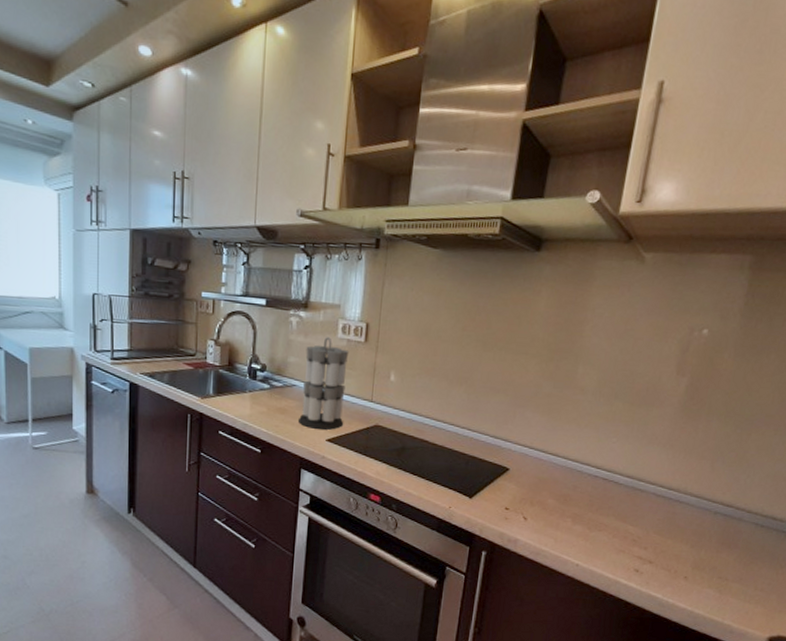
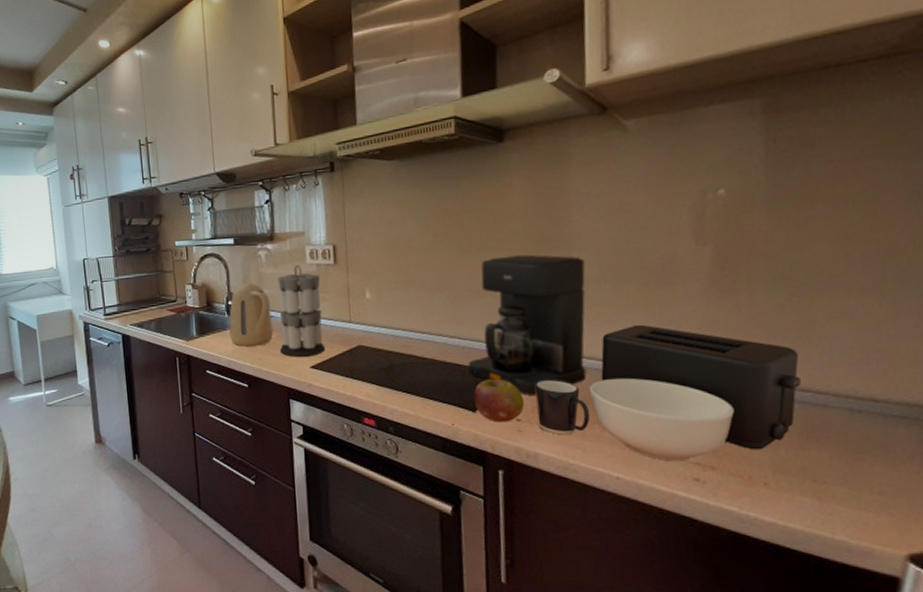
kettle: none [248,347,295,413] -> present [229,282,274,347]
fruit: none [471,469,515,510] -> present [473,378,525,423]
coffee maker: none [472,359,588,488] -> present [468,254,587,395]
mug: none [522,476,567,526] -> present [534,380,590,435]
bowl: none [569,480,676,555] -> present [589,378,734,462]
toaster: none [580,436,731,550] -> present [600,324,802,450]

